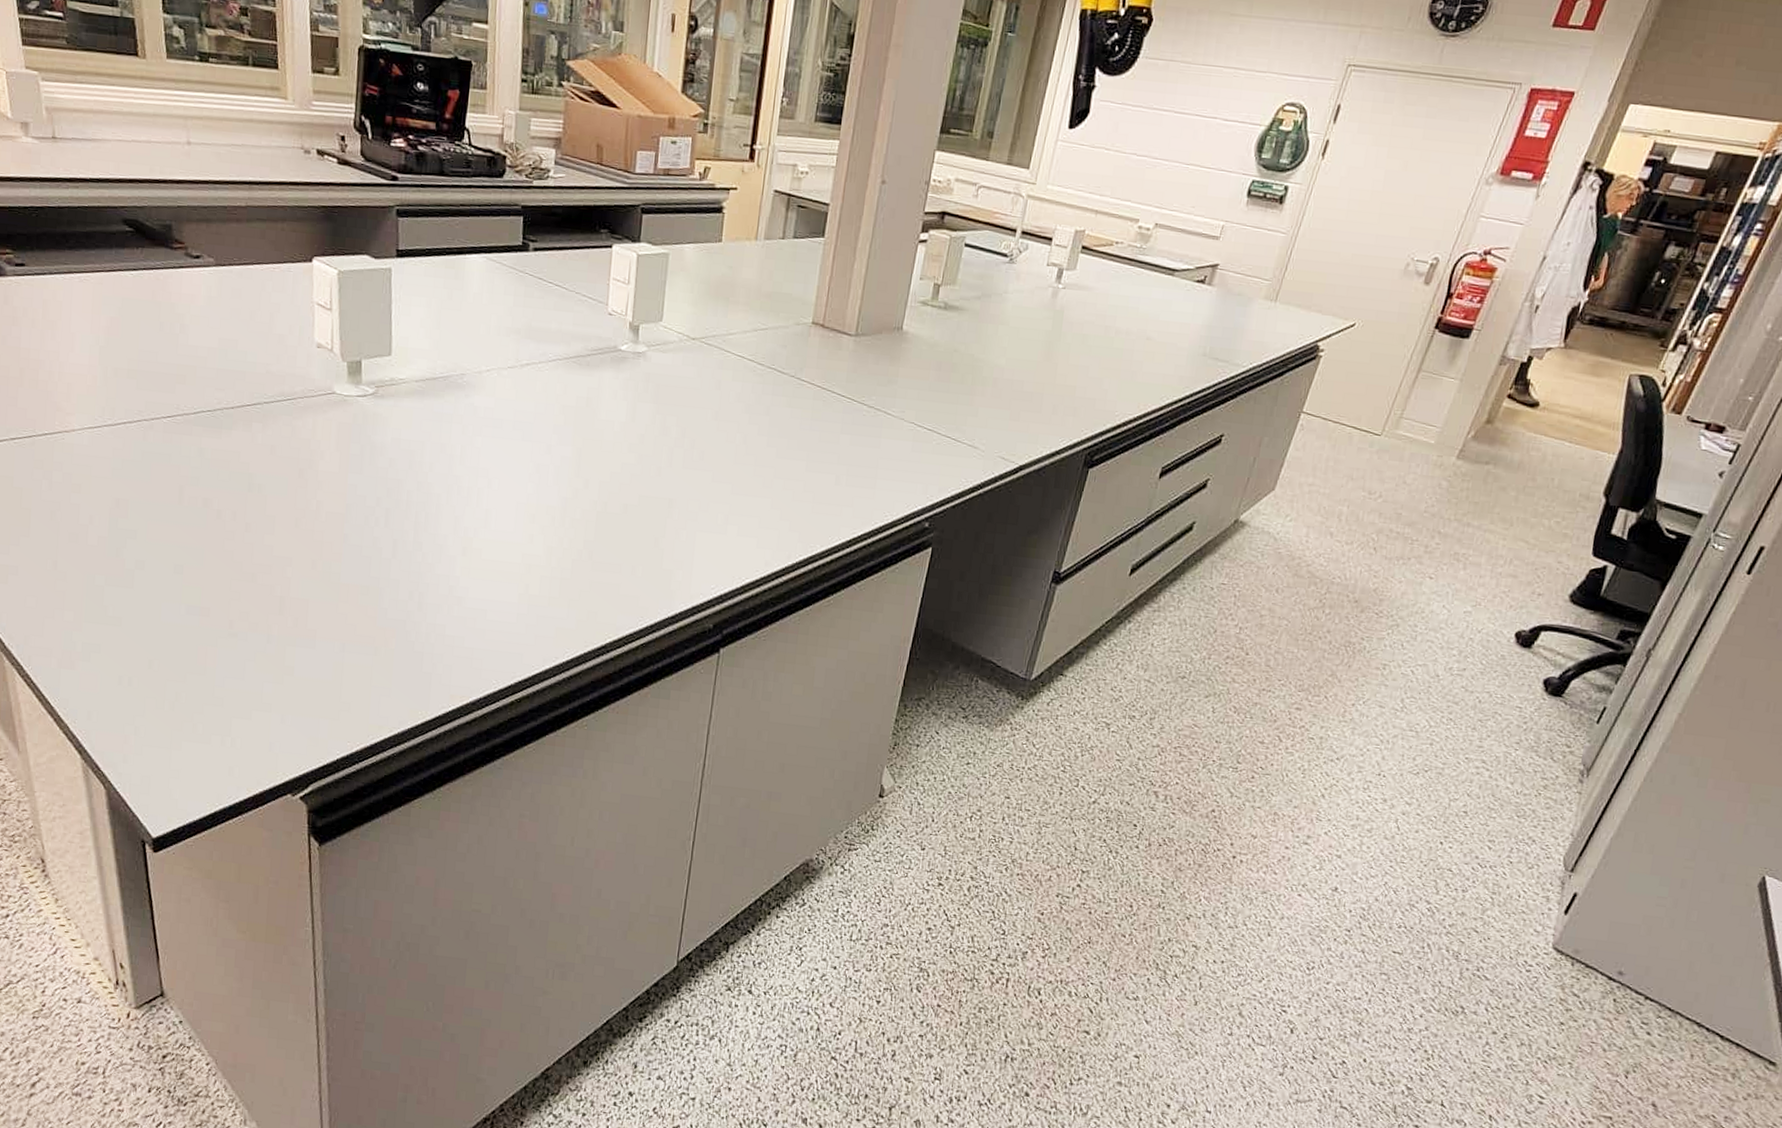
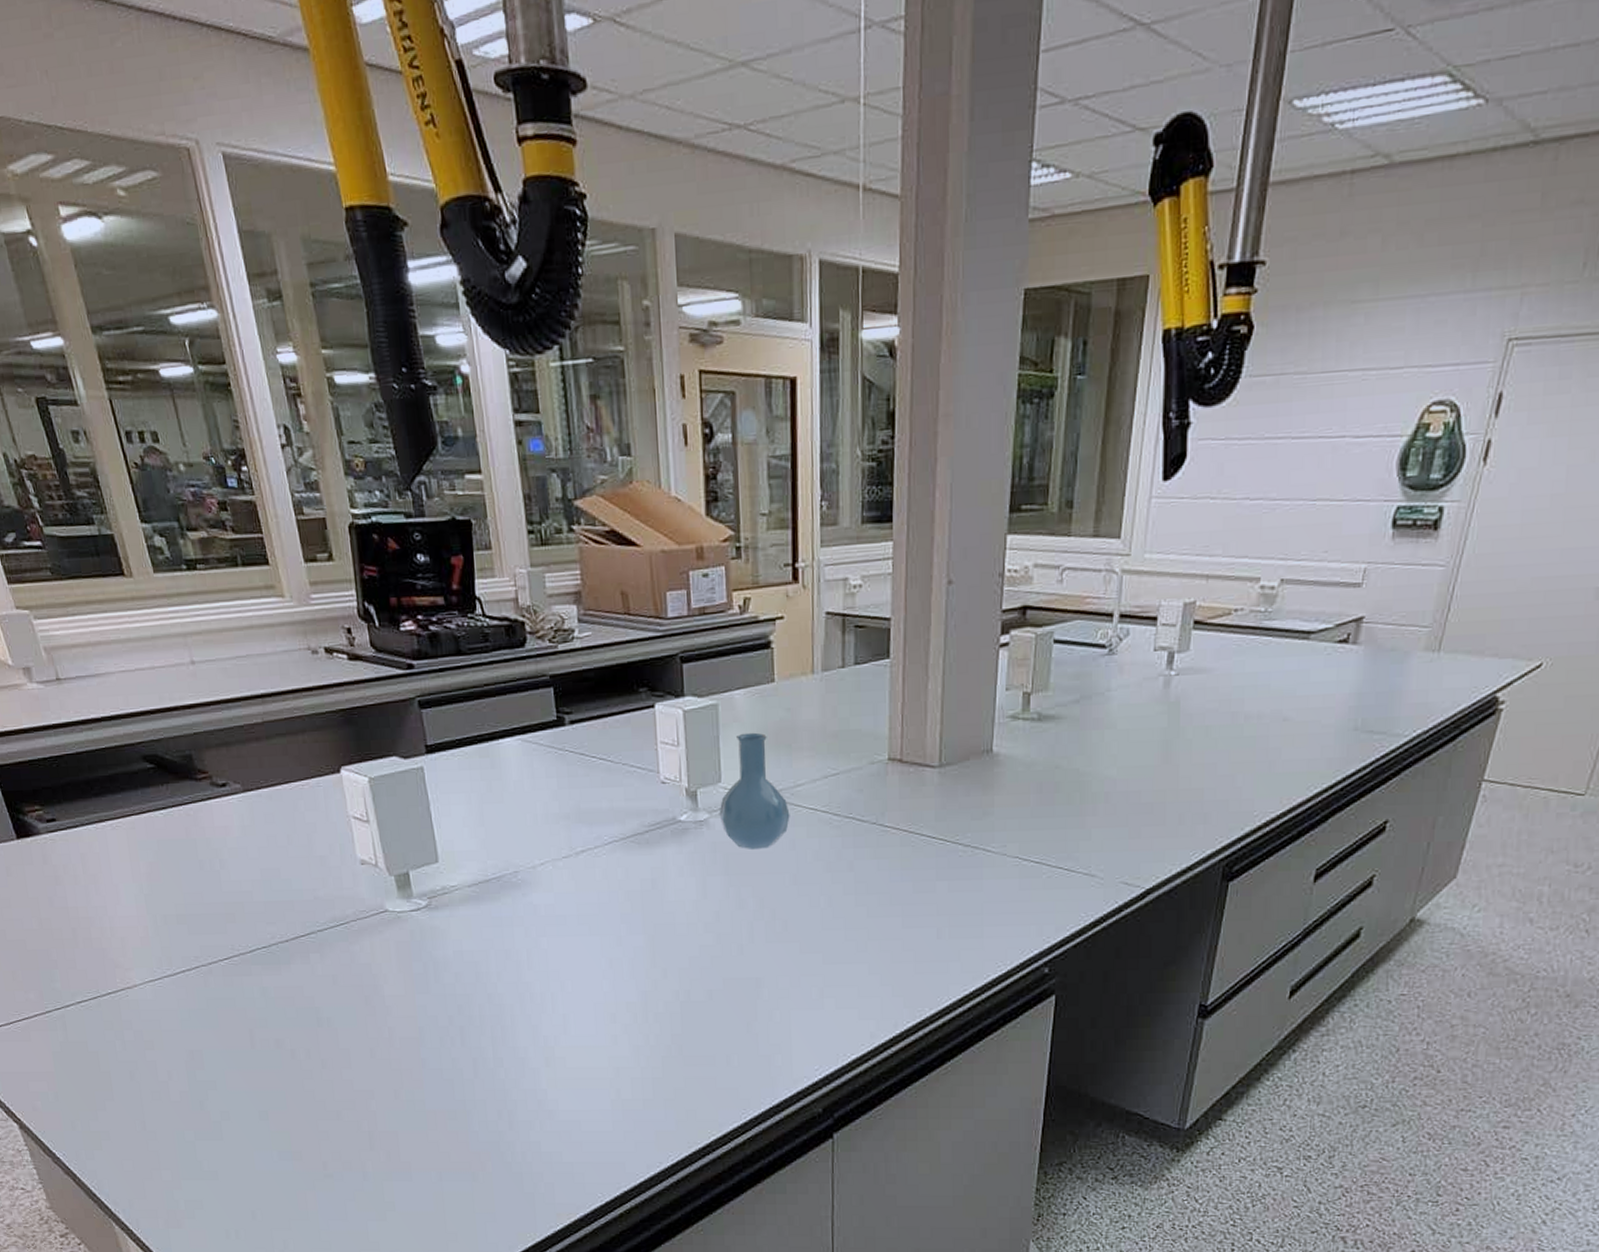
flask: none [656,281,720,385] -> present [719,732,790,849]

